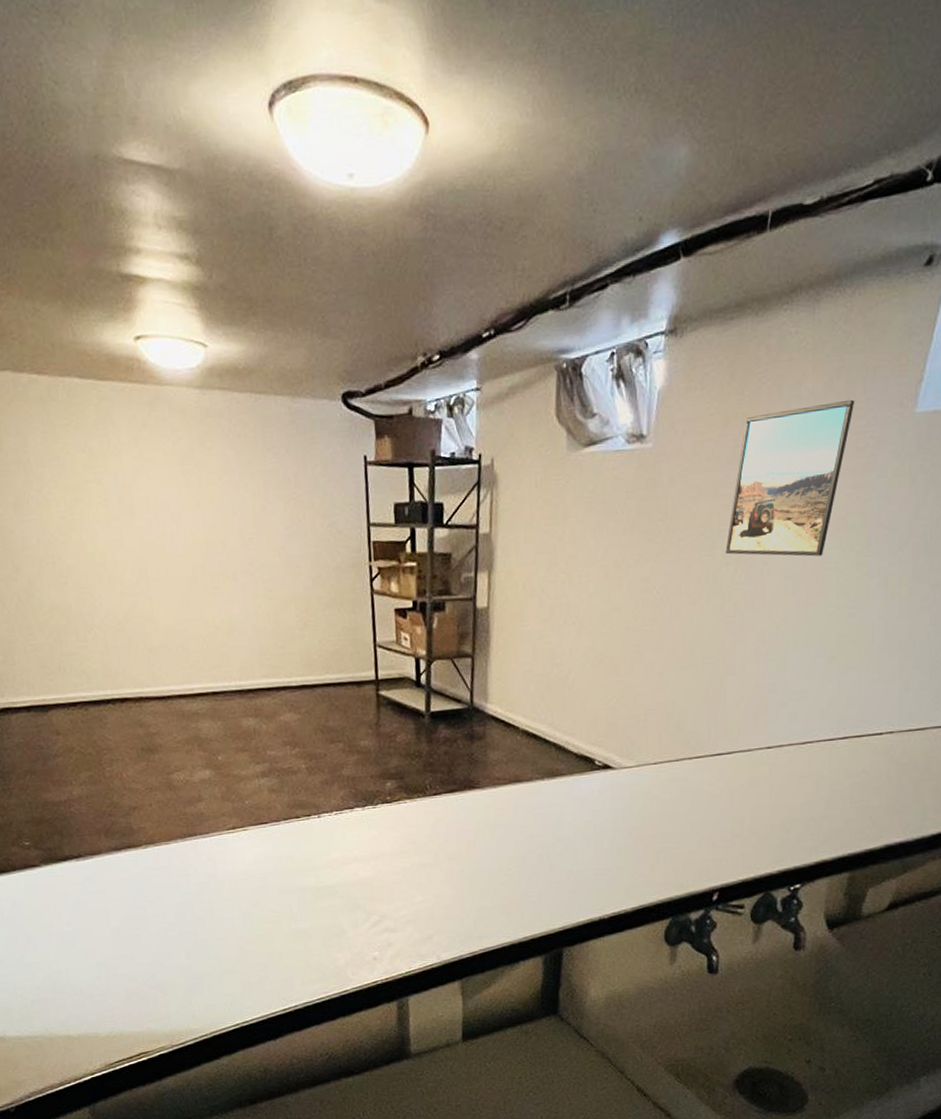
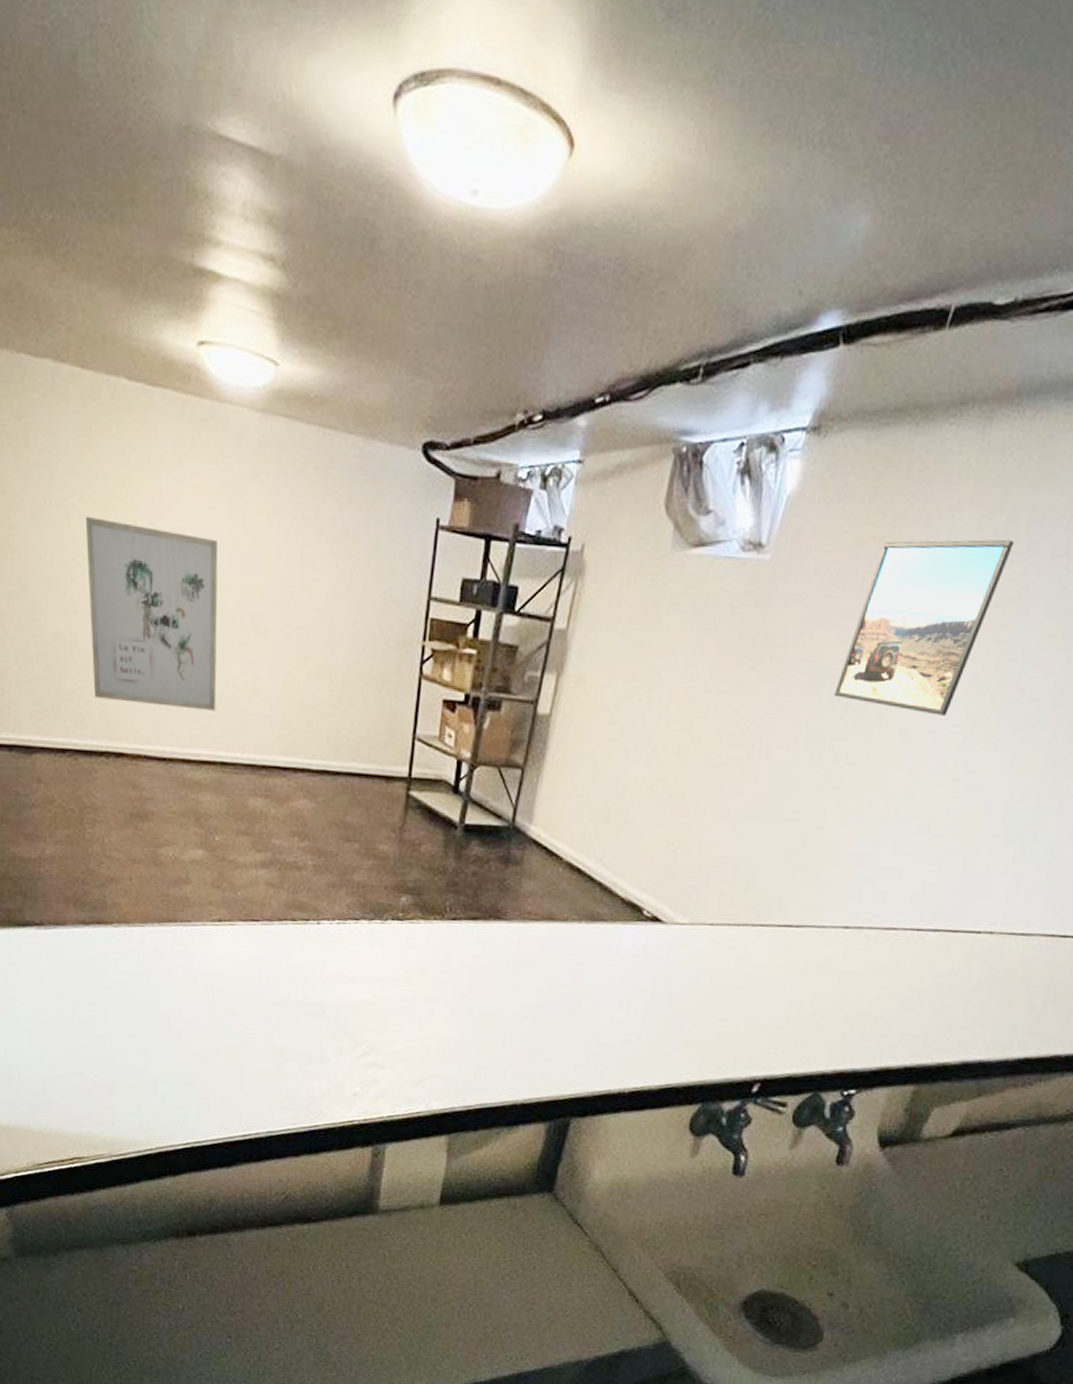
wall art: none [61,500,201,655] -> present [85,516,219,711]

